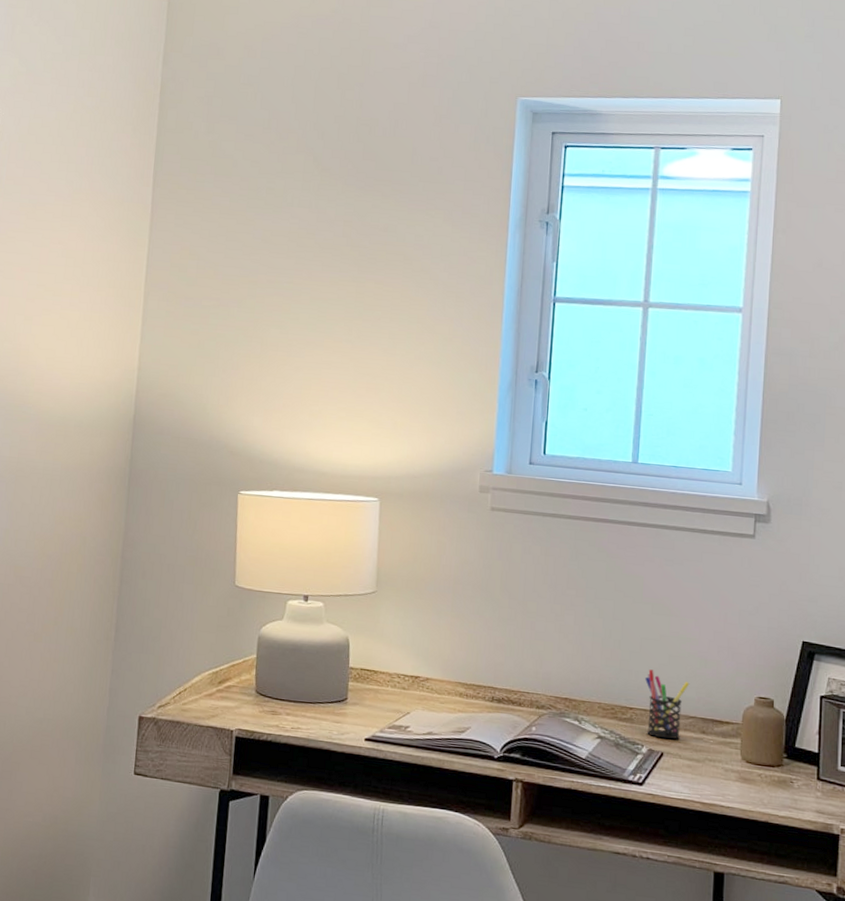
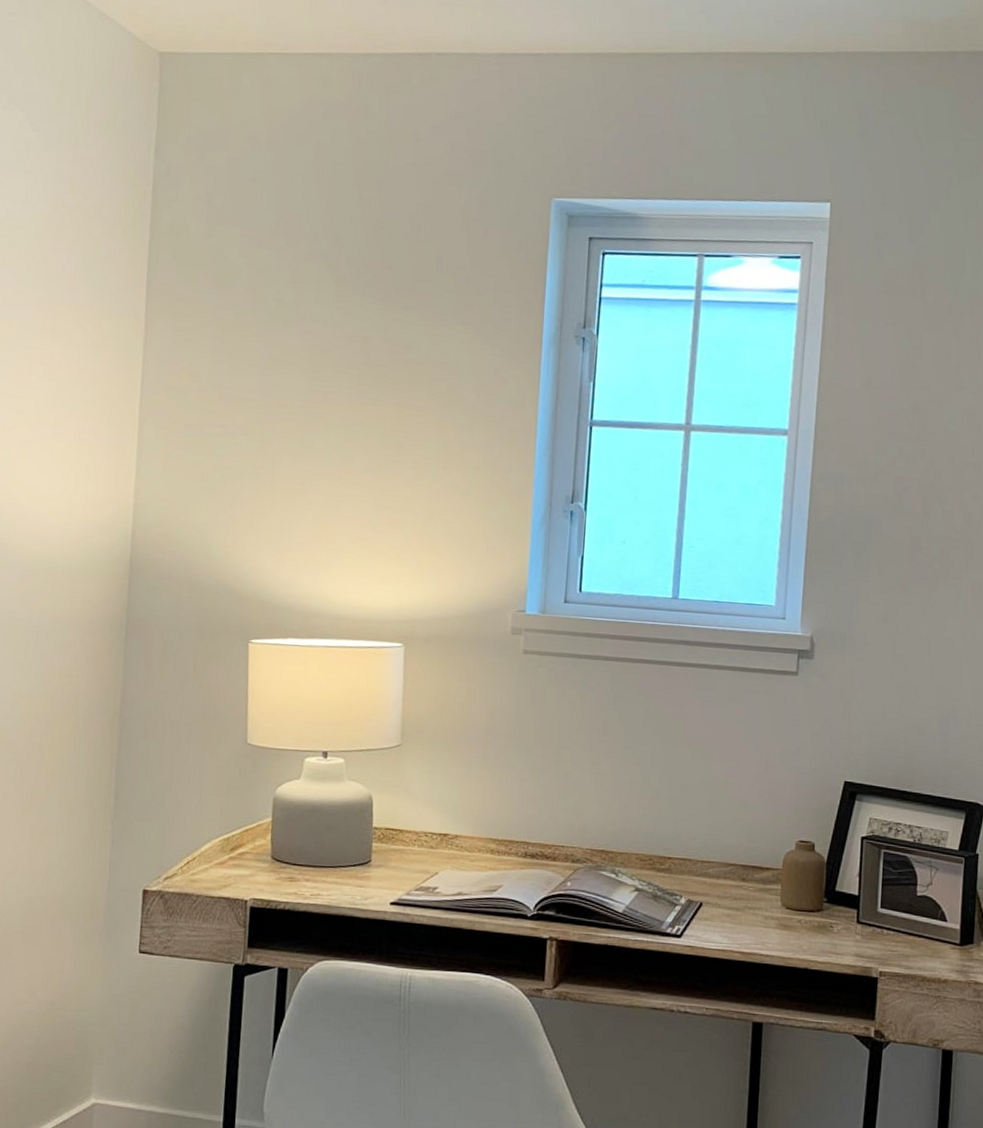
pen holder: present [645,669,690,740] -> none [684,817,730,889]

